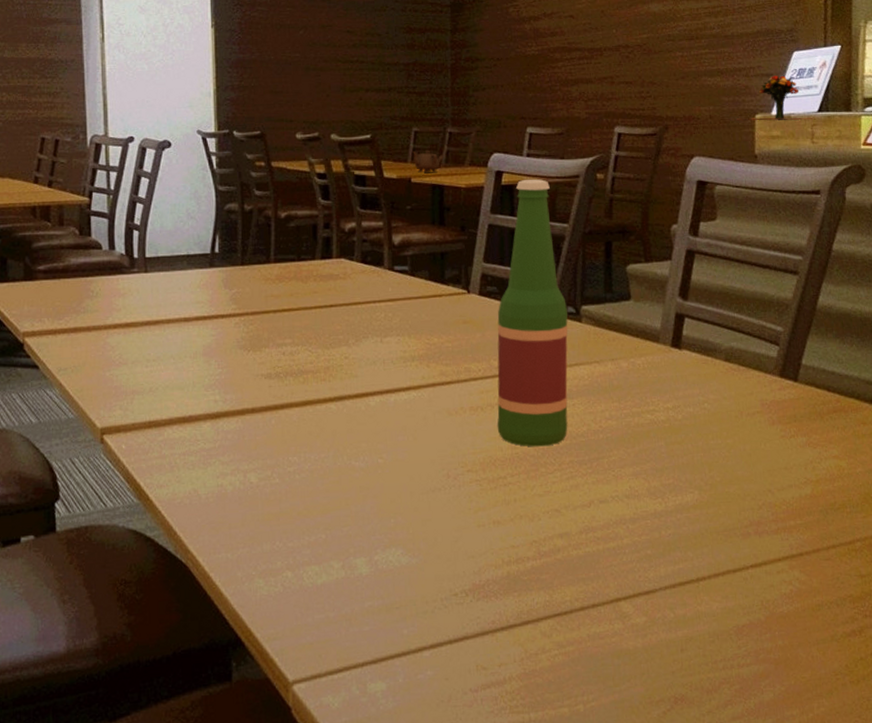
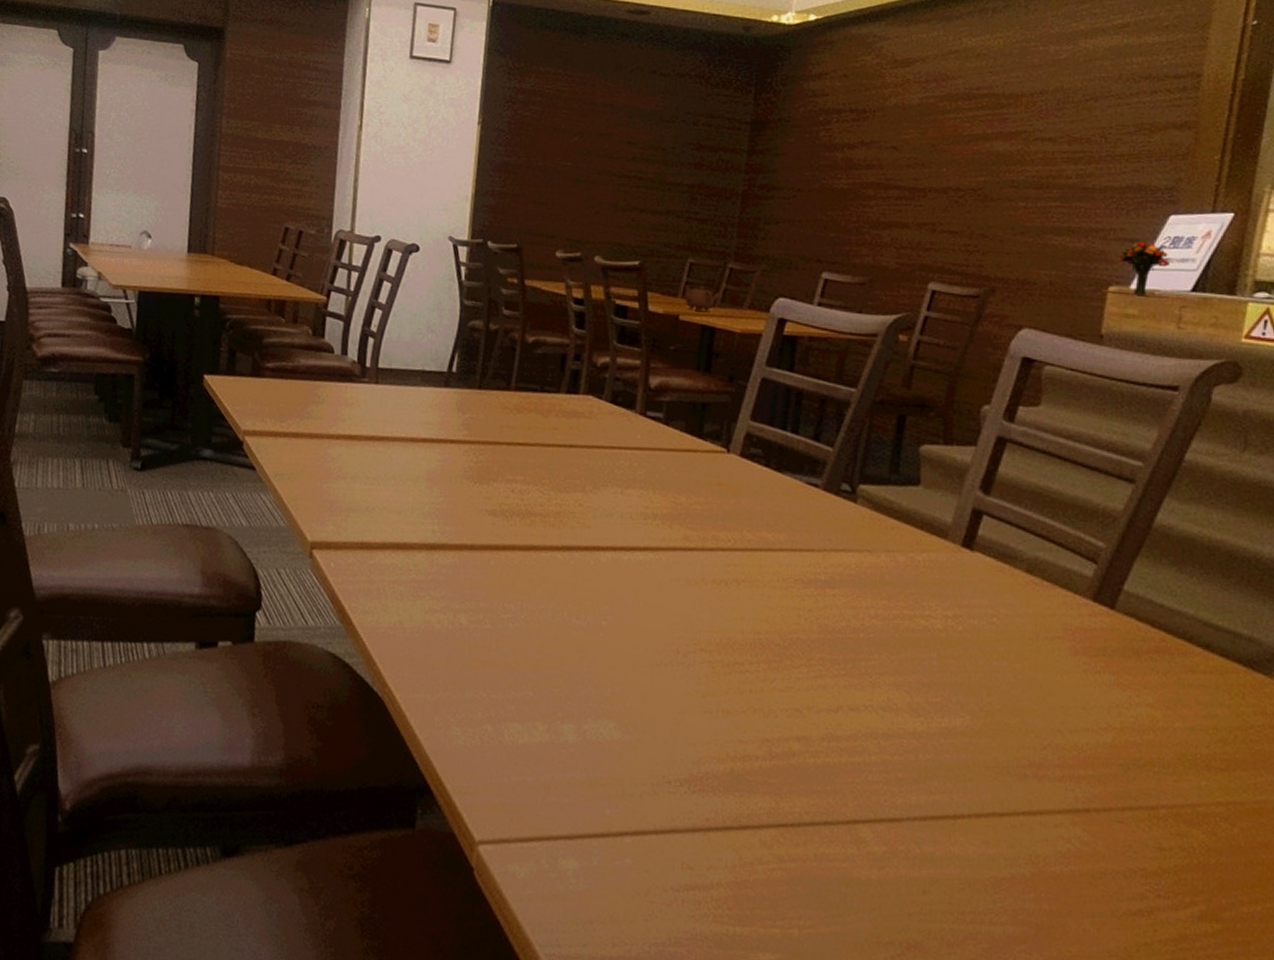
beer bottle: present [497,178,568,447] -> none [740,331,842,637]

